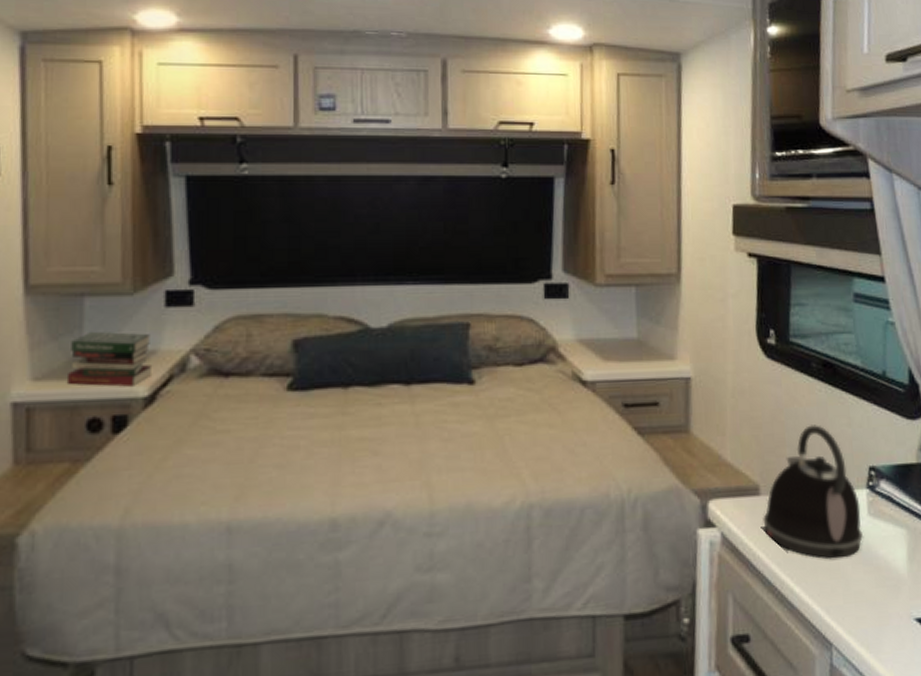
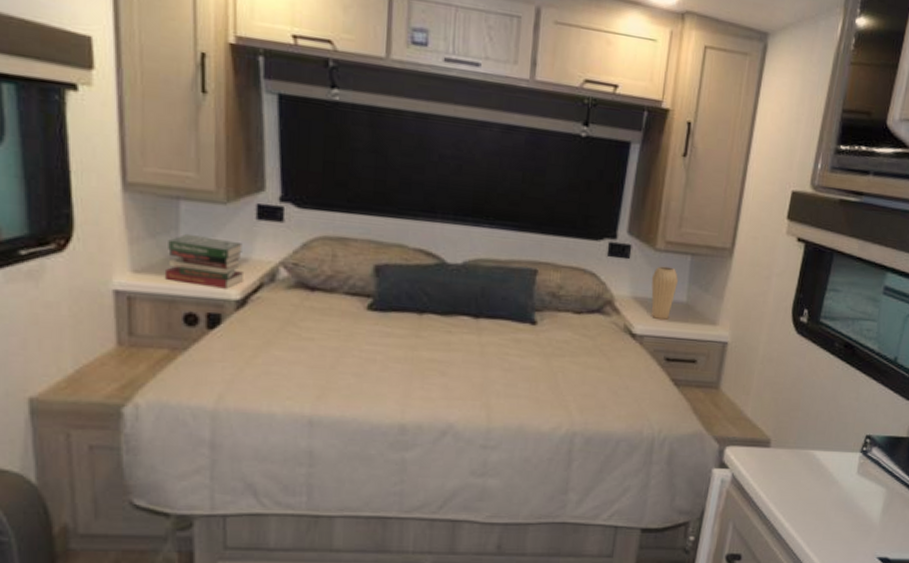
vase: none [595,302,625,362] -> present [651,266,678,321]
kettle: present [763,425,864,559] -> none [768,395,852,505]

